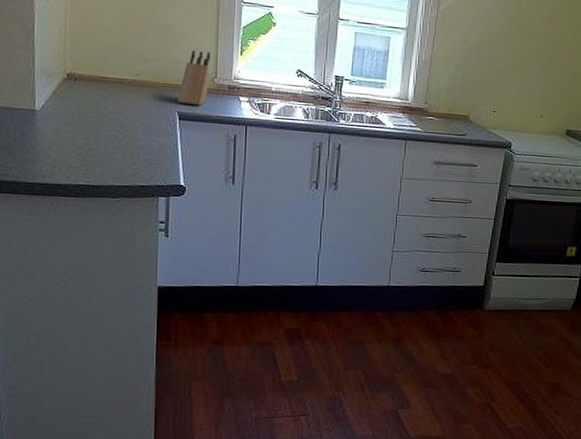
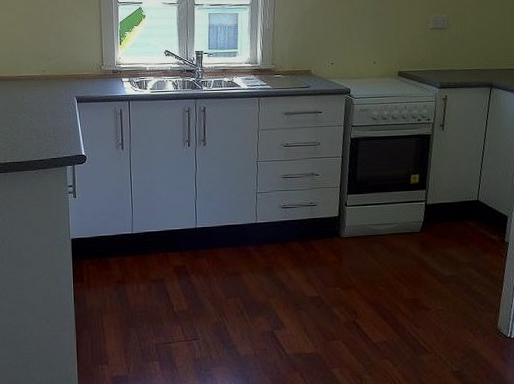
knife block: present [177,51,211,106] -> none [74,46,98,90]

